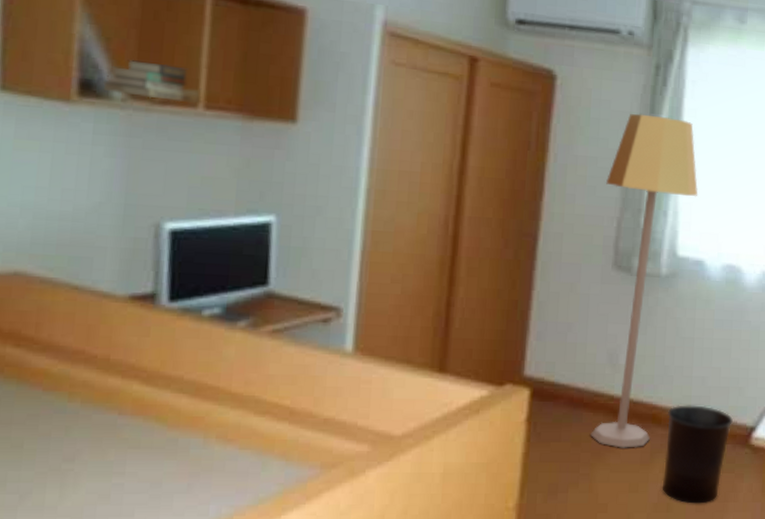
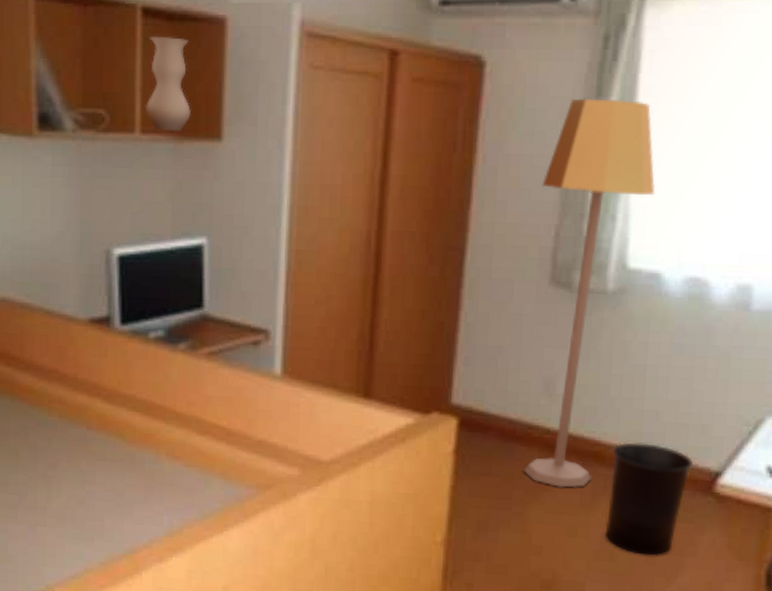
books: present [103,60,202,104] -> none [57,90,138,129]
vase: none [210,16,264,111] -> present [144,36,191,131]

